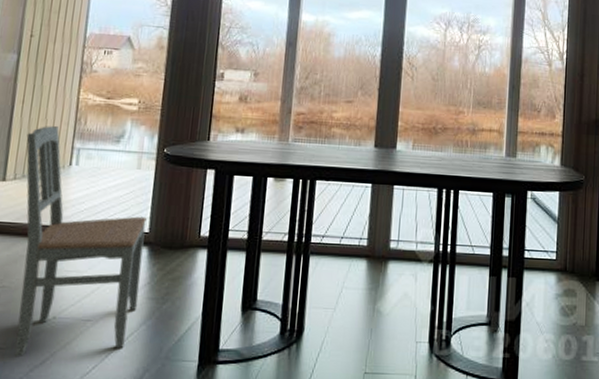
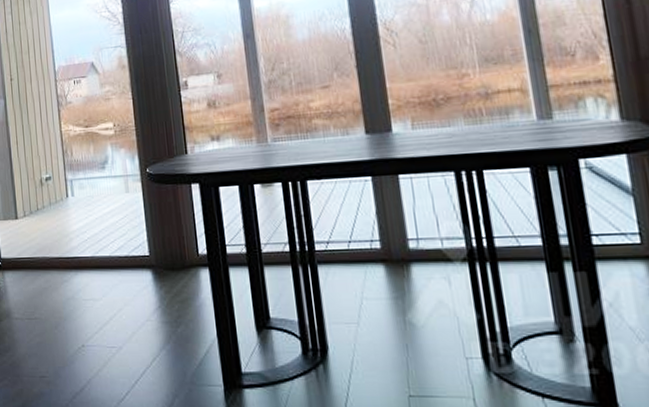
dining chair: present [14,125,147,358] -> none [26,160,154,385]

